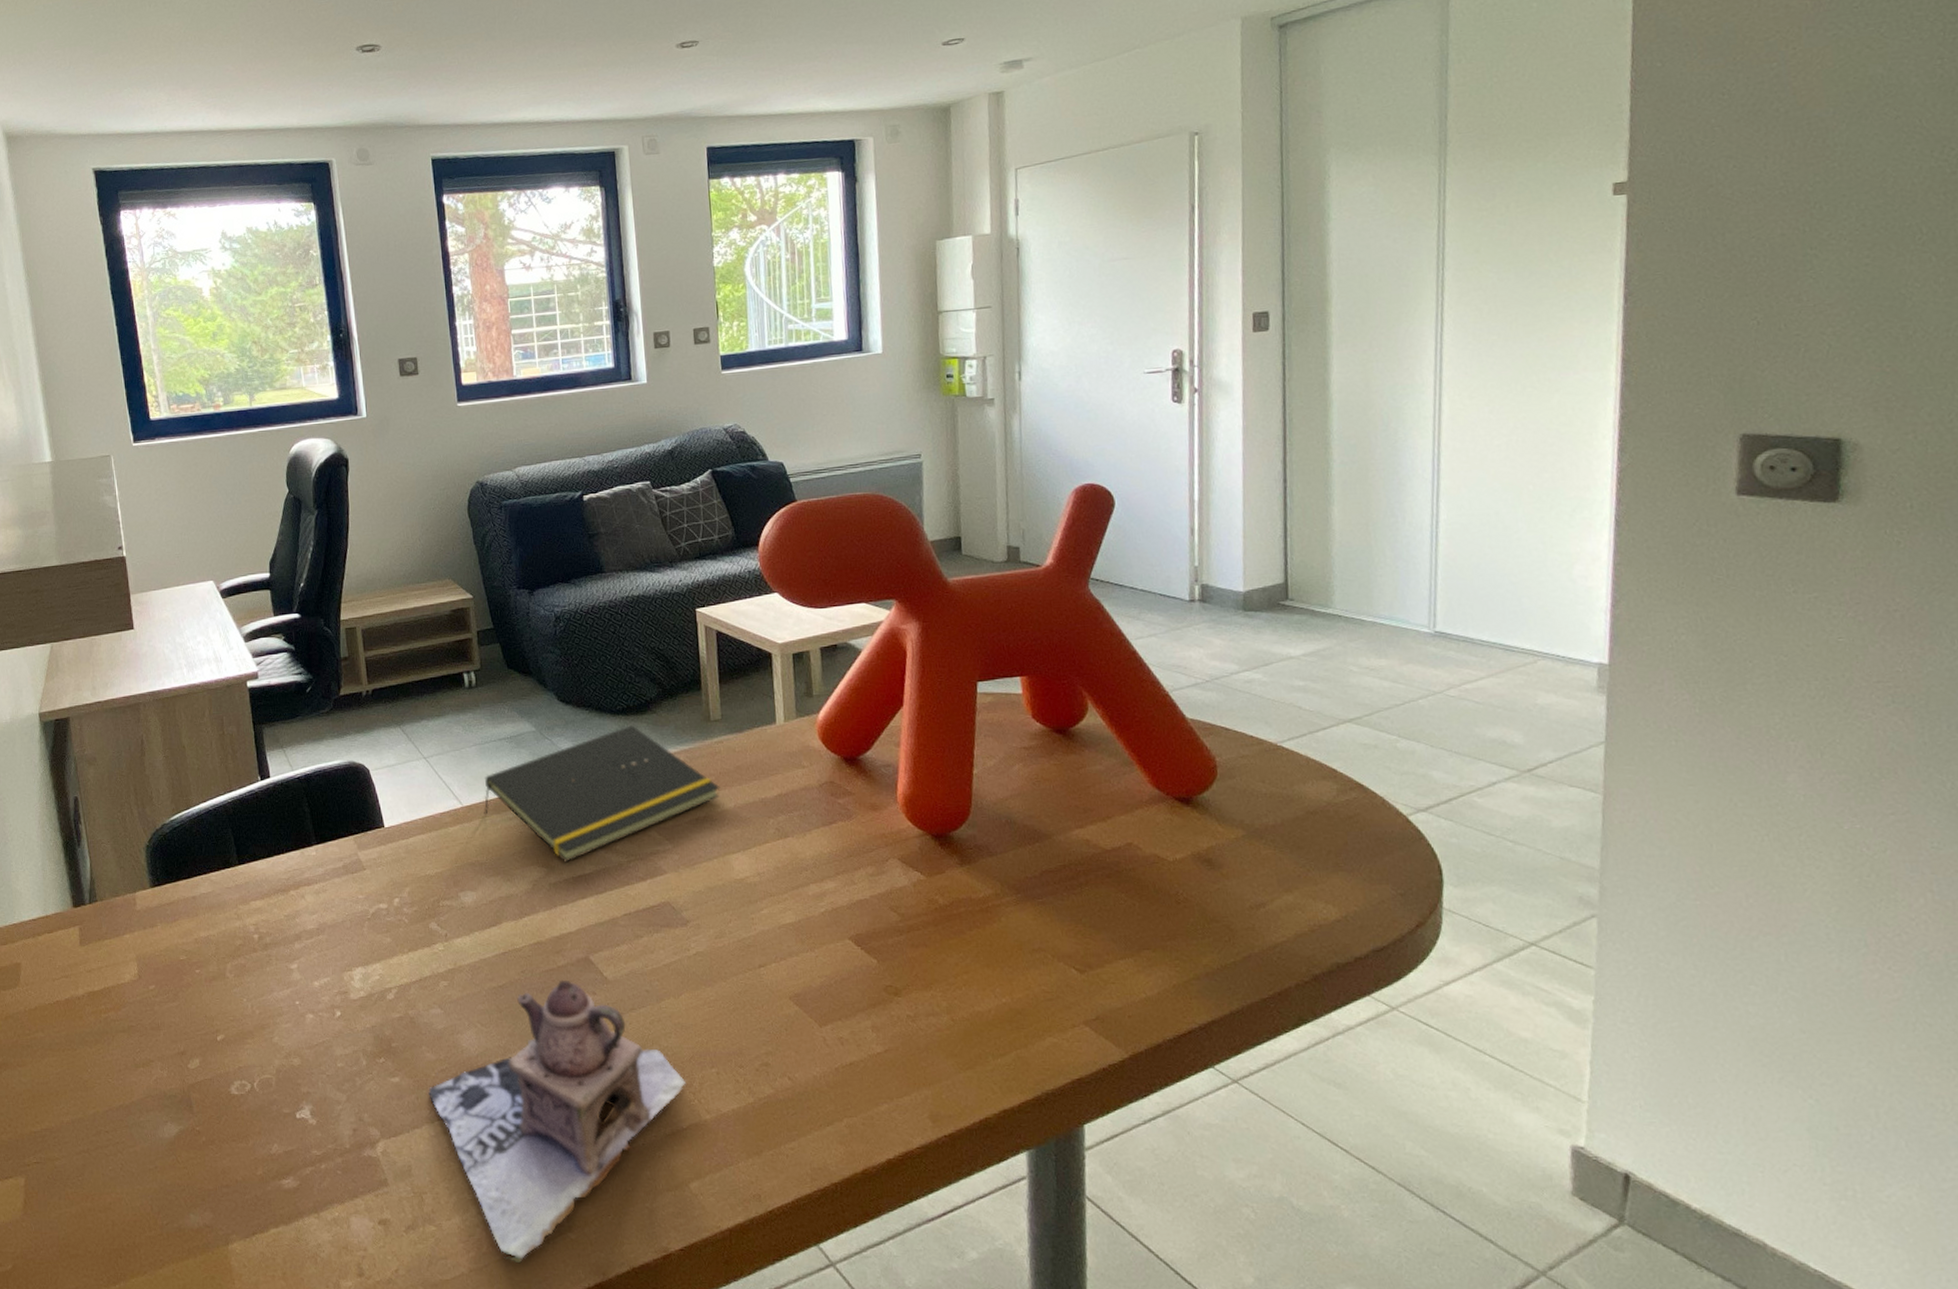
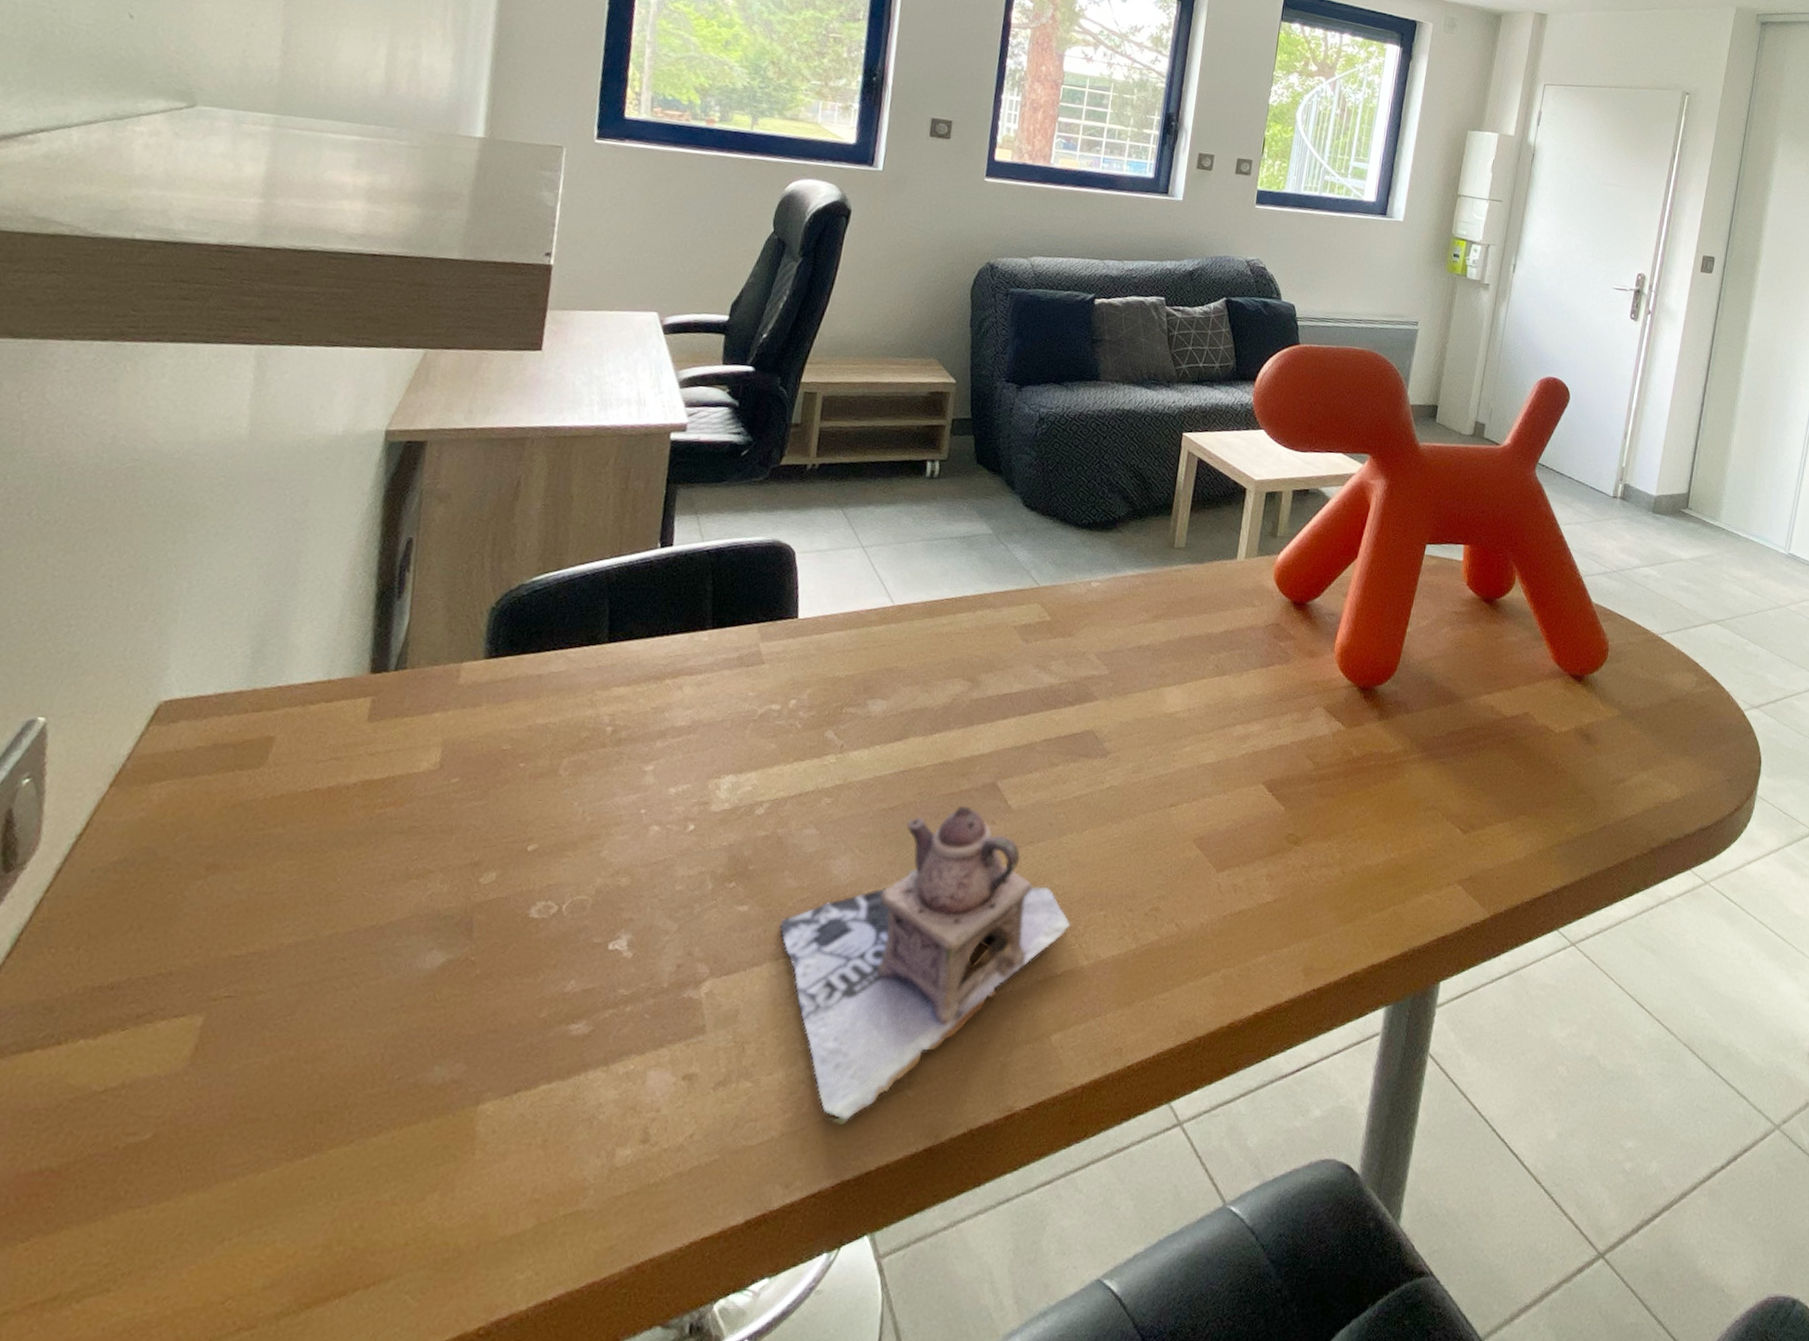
notepad: present [484,725,721,863] -> none [916,541,1170,678]

